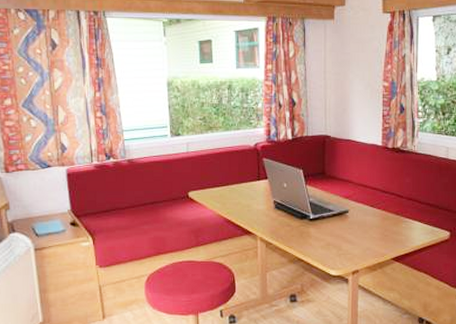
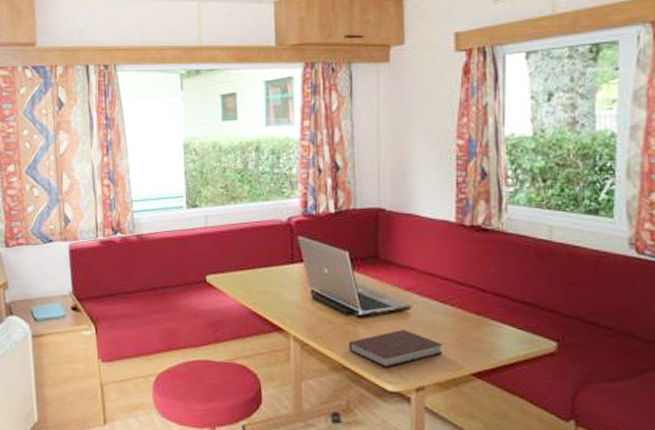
notebook: none [303,228,372,257] -> present [348,329,443,367]

